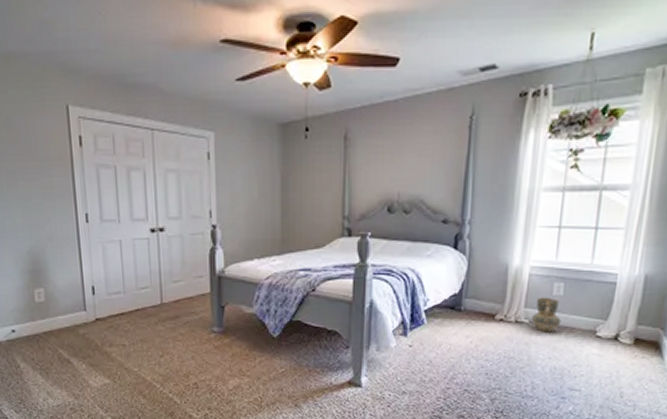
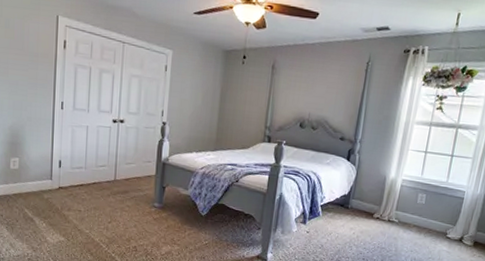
ceramic jug: present [532,297,562,332] -> none [400,203,422,231]

